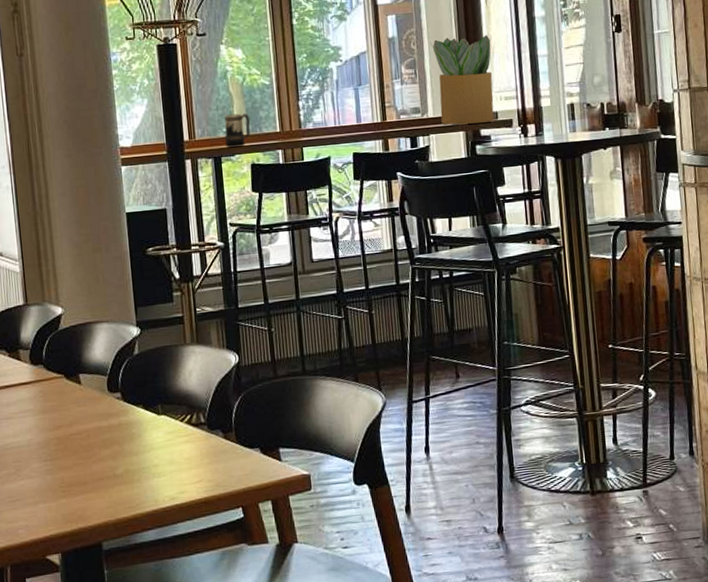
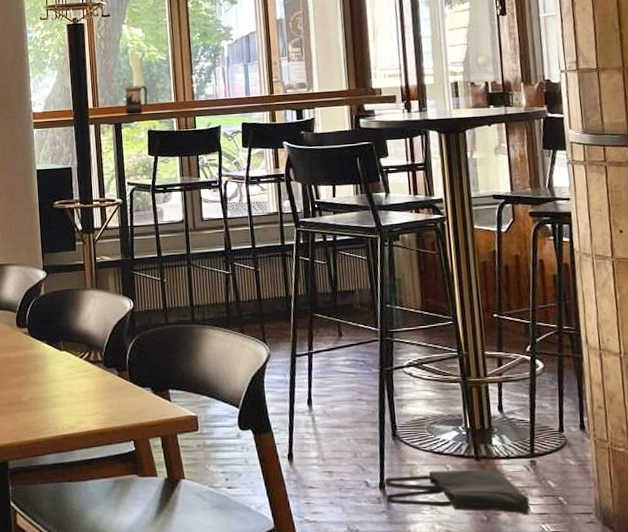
potted plant: present [429,35,494,125] -> none [315,17,378,100]
tote bag: none [502,500,642,548] -> present [383,466,530,516]

